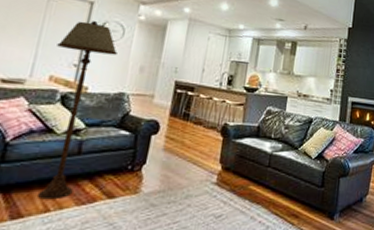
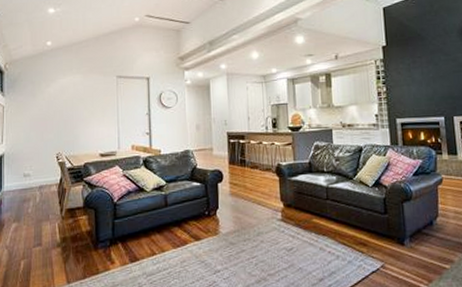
floor lamp: present [38,21,118,200] -> none [131,94,176,245]

